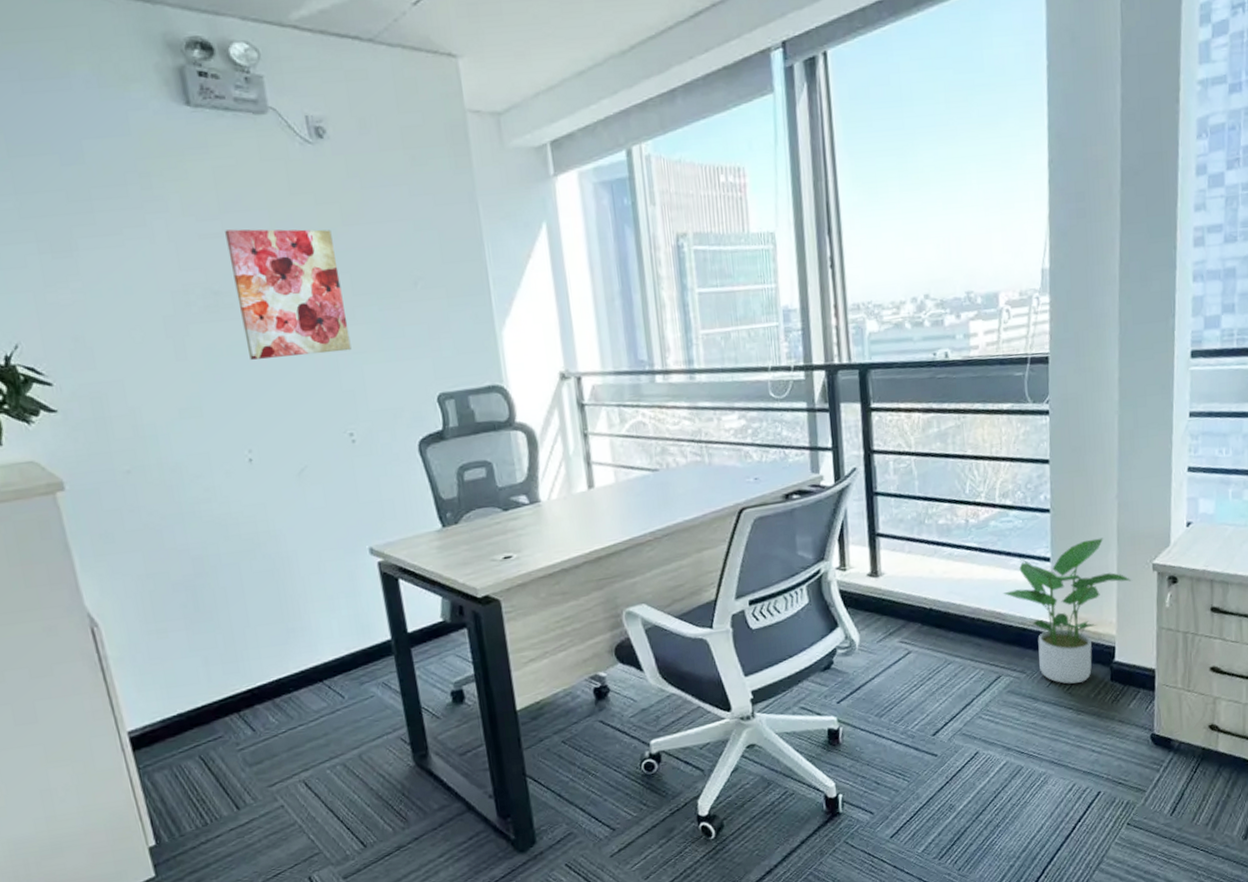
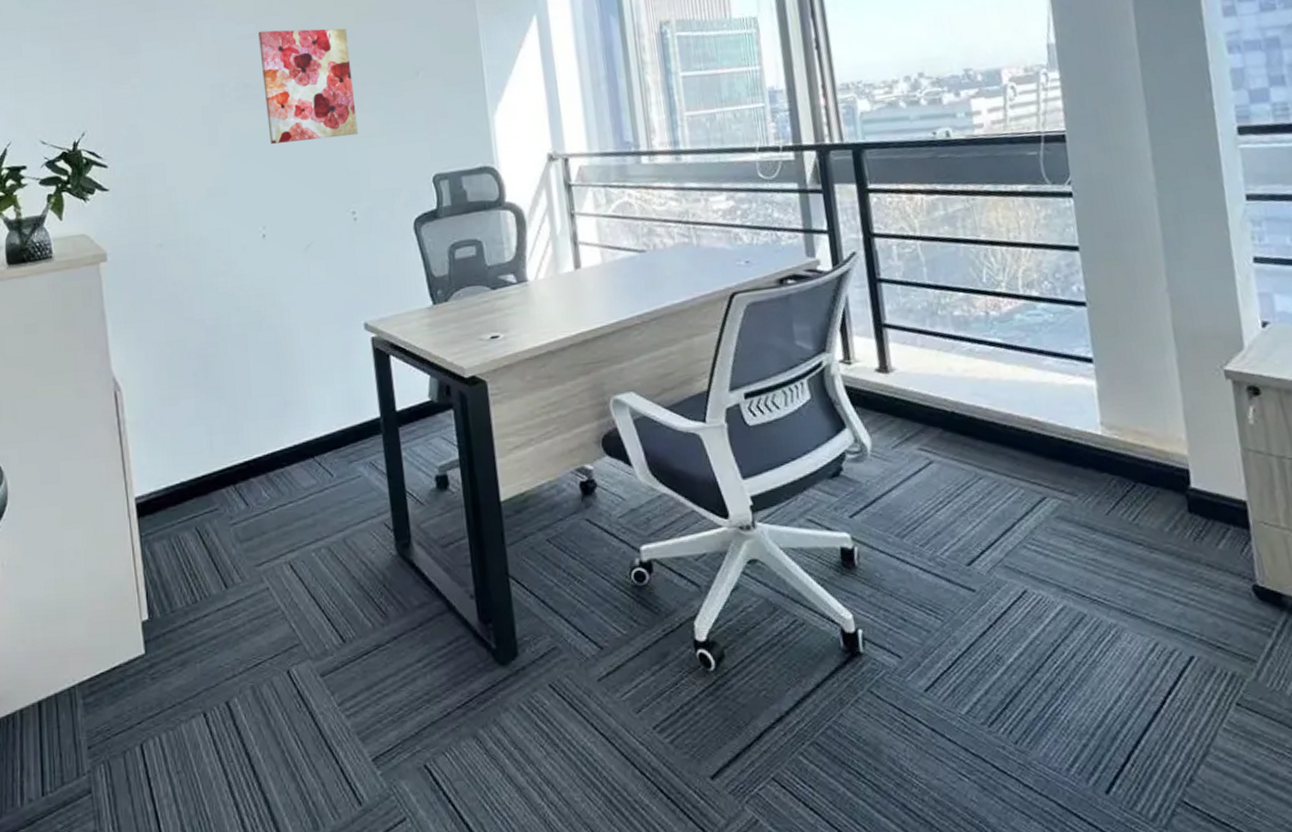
potted plant: present [1002,538,1132,684] -> none [1038,337,1200,513]

